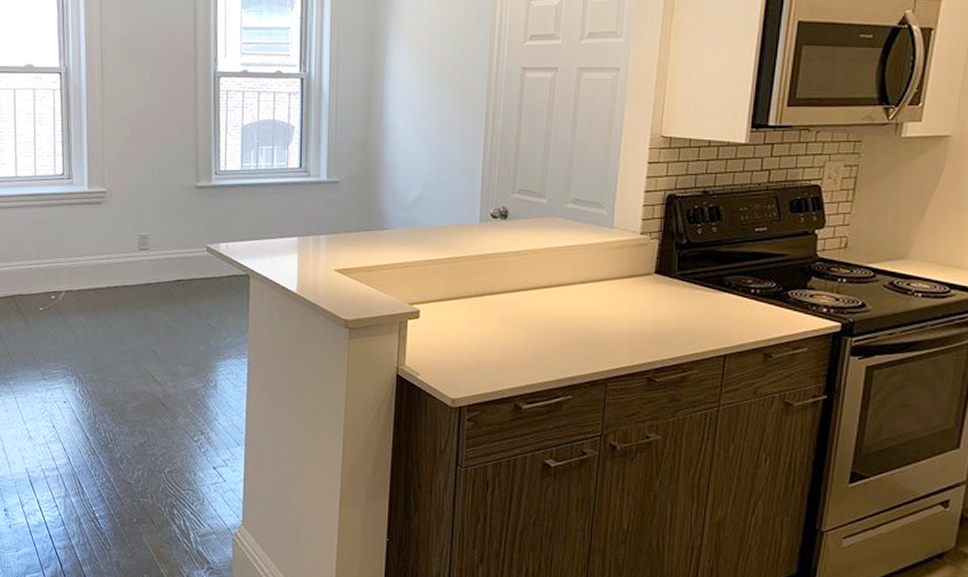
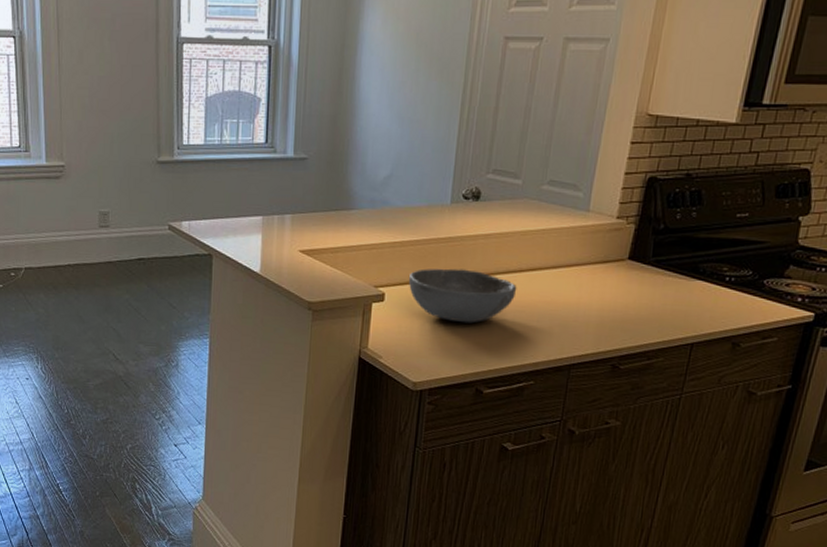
bowl: none [442,285,549,339] -> present [408,268,517,324]

